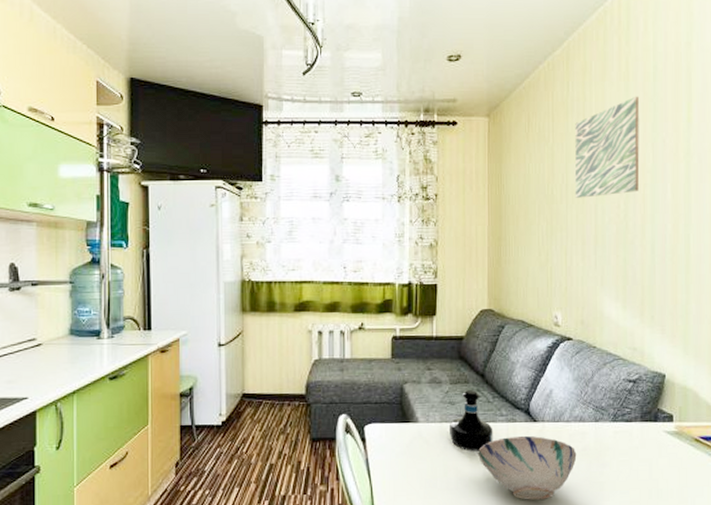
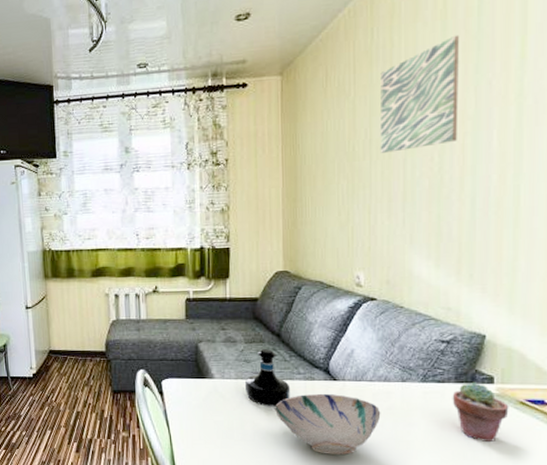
potted succulent: none [638,420,686,480] -> present [452,381,509,442]

